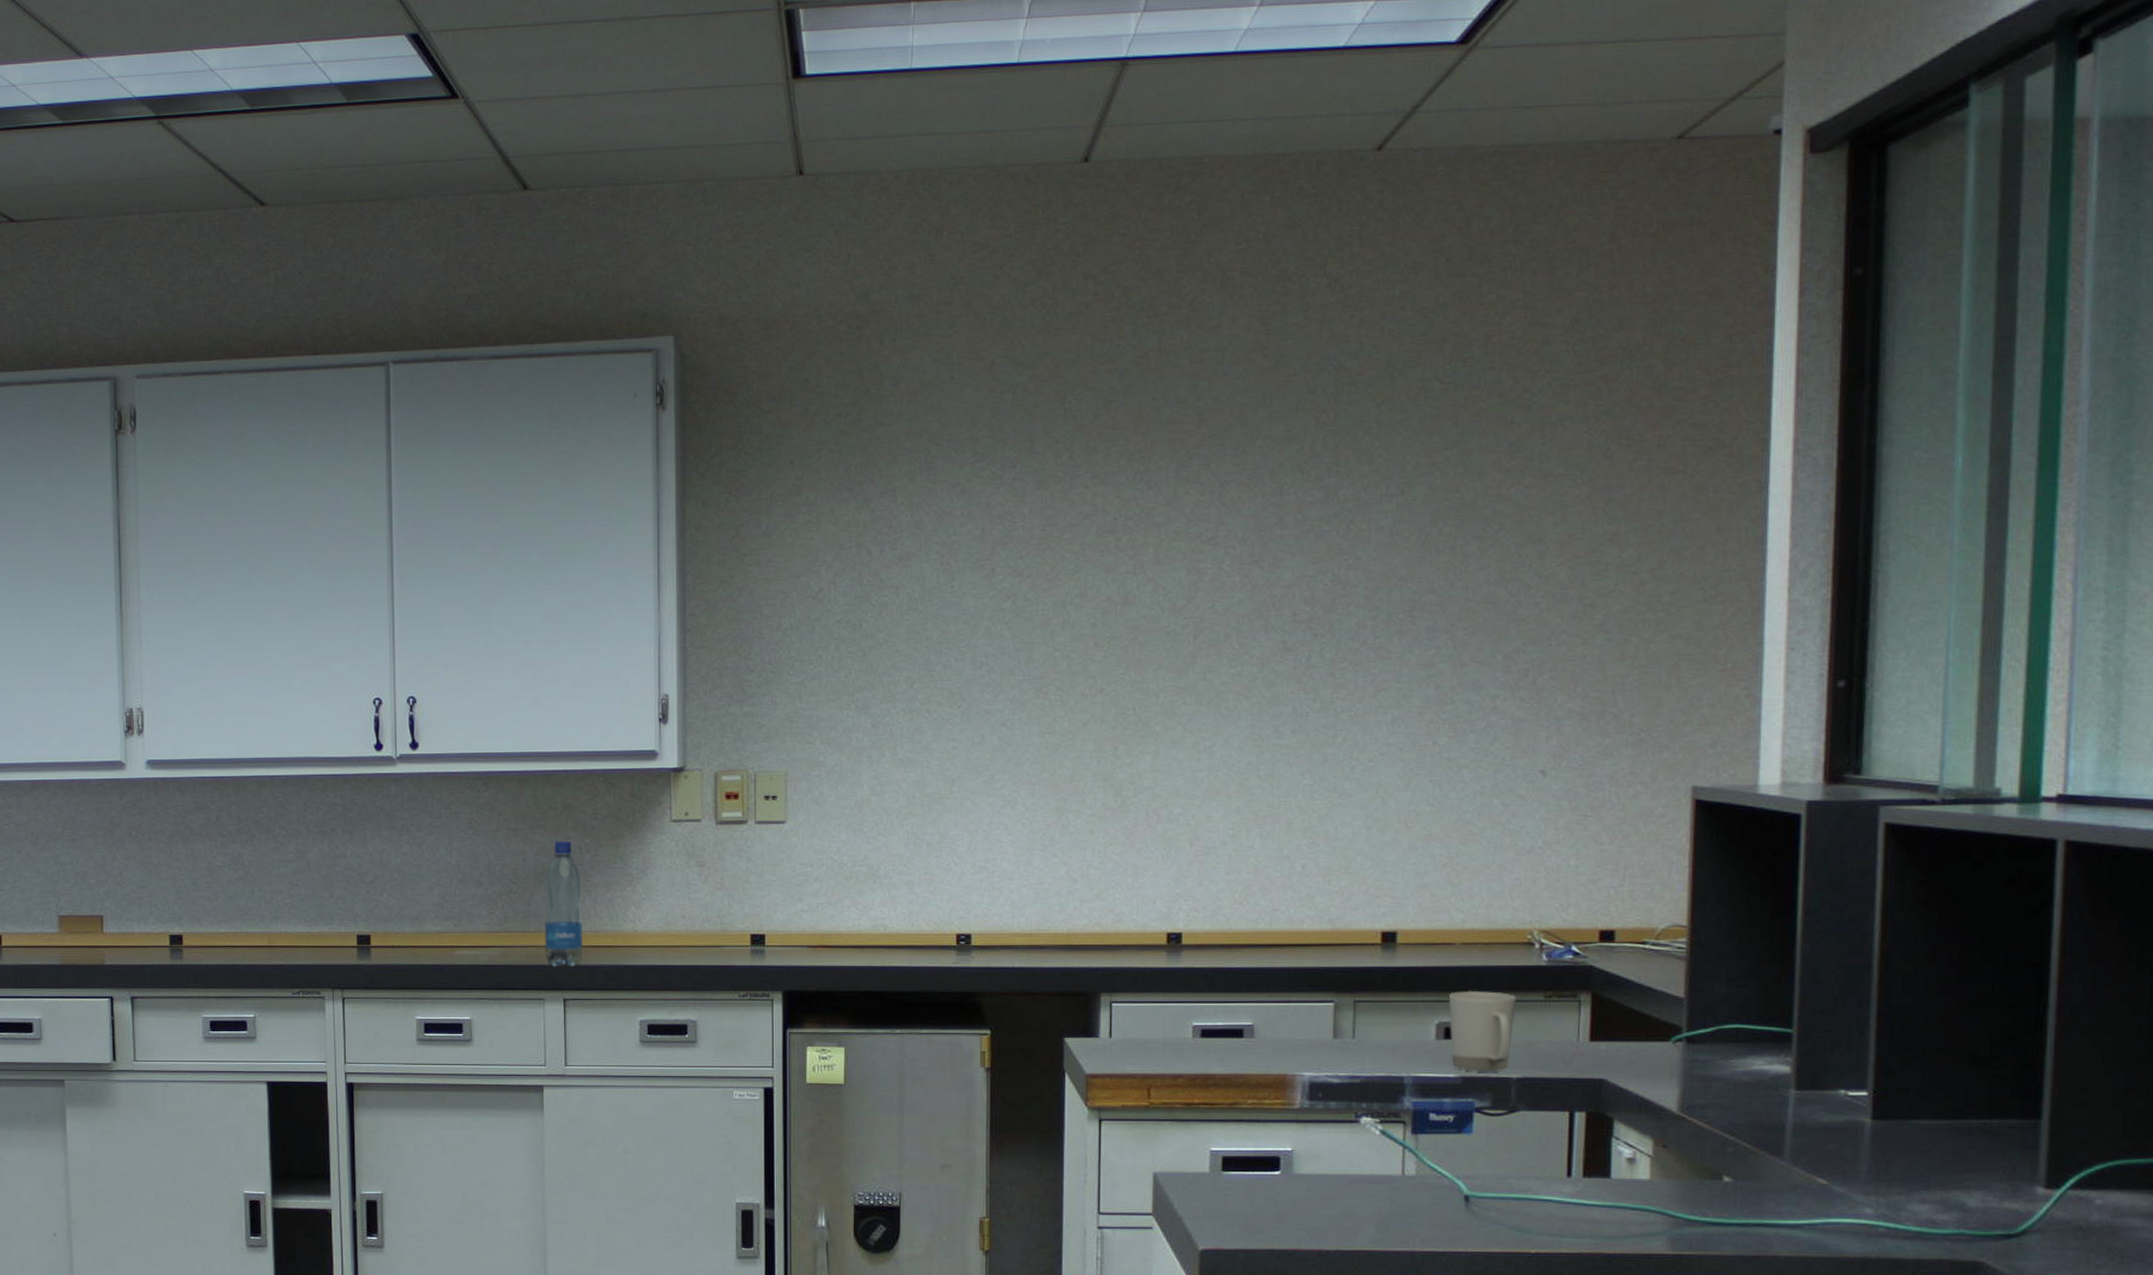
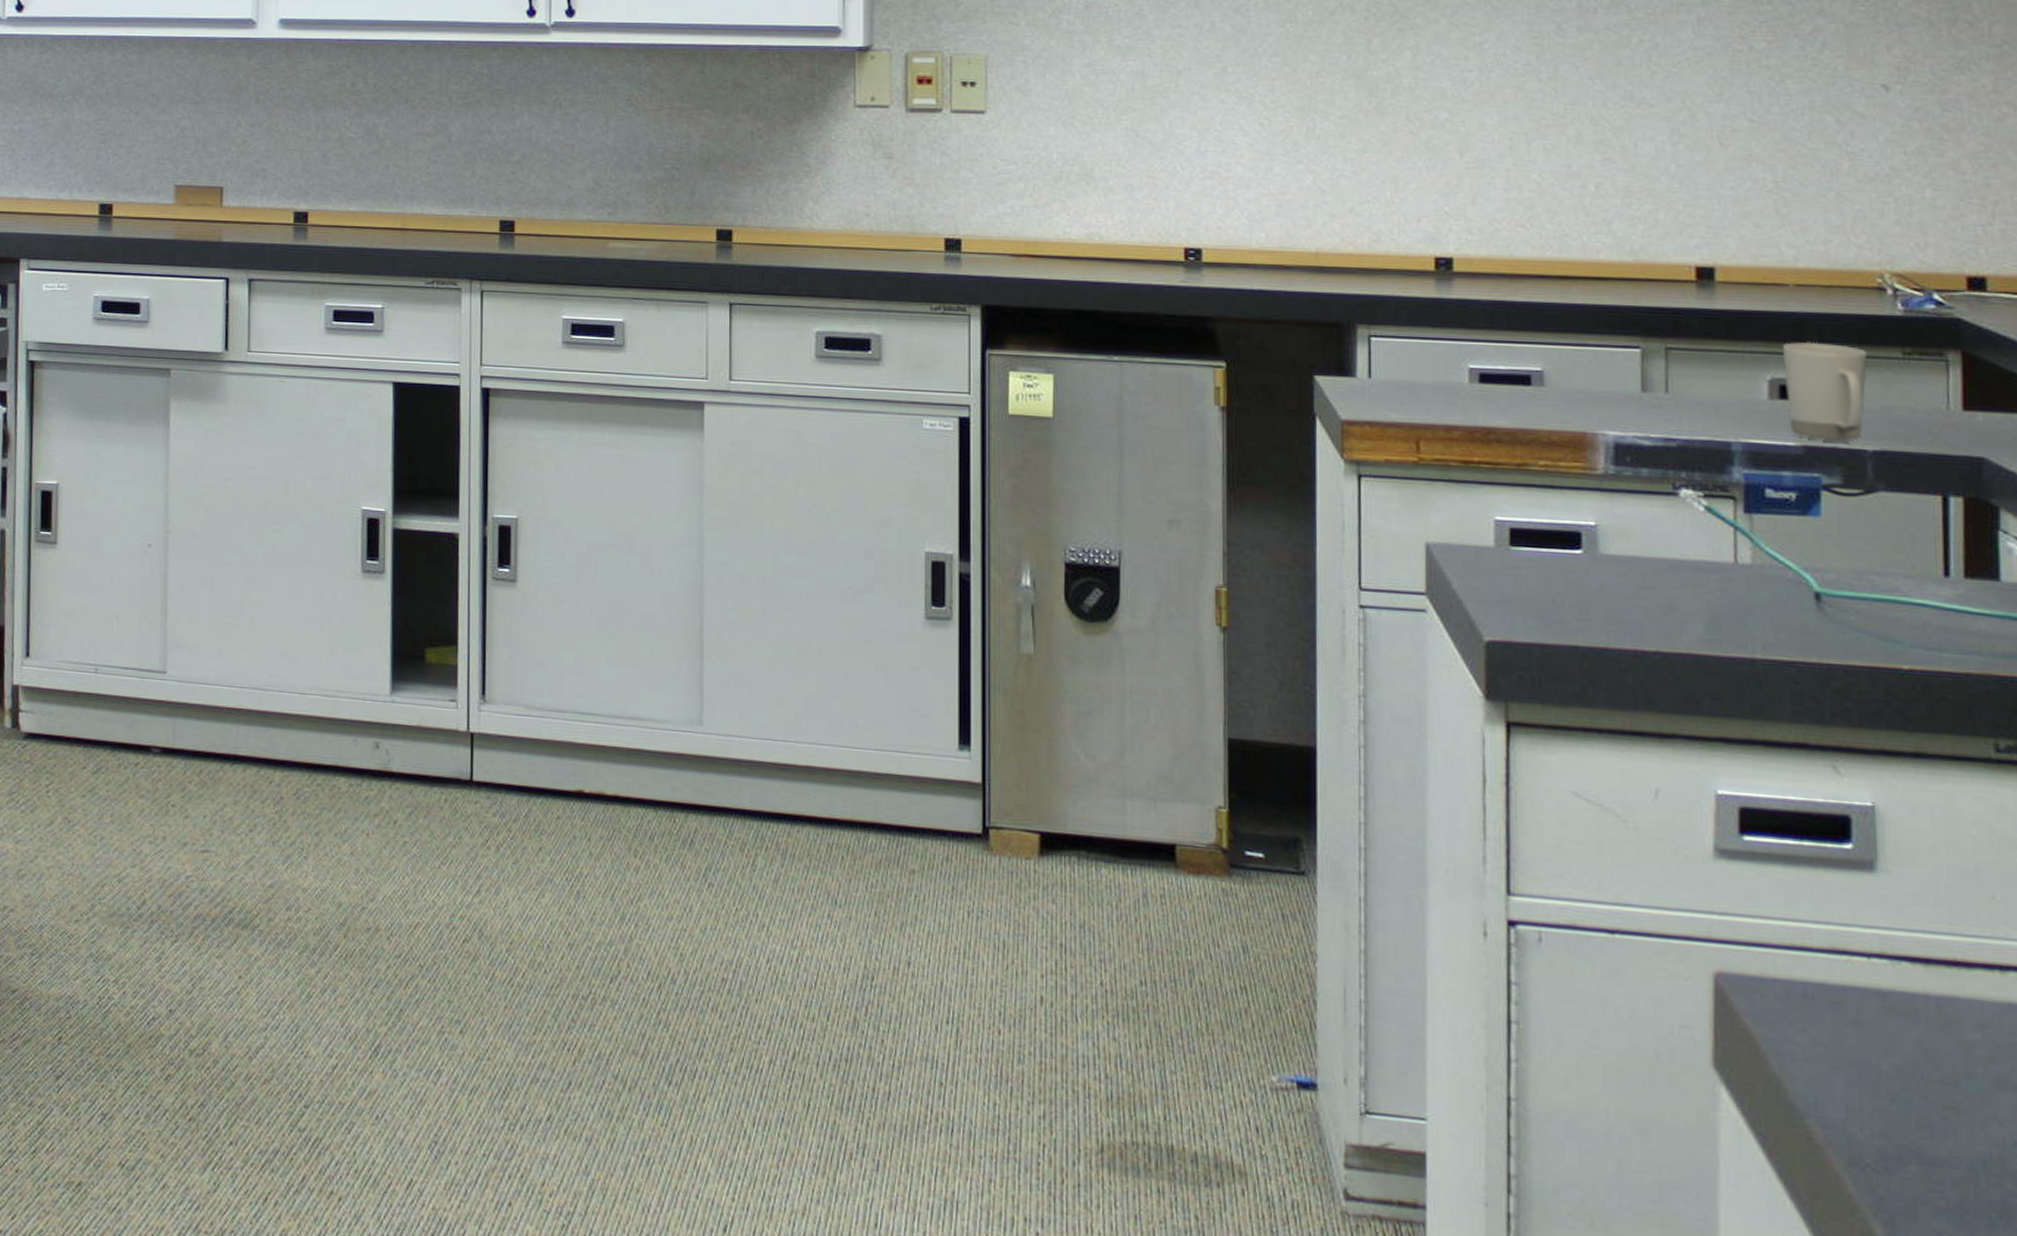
bottle: present [544,841,583,968] -> none [710,124,753,268]

